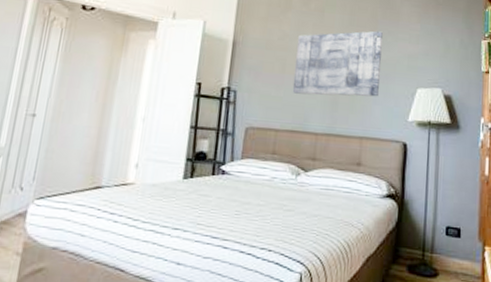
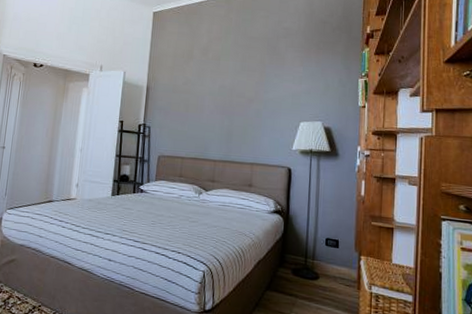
wall art: present [292,30,383,97] -> none [194,74,270,130]

